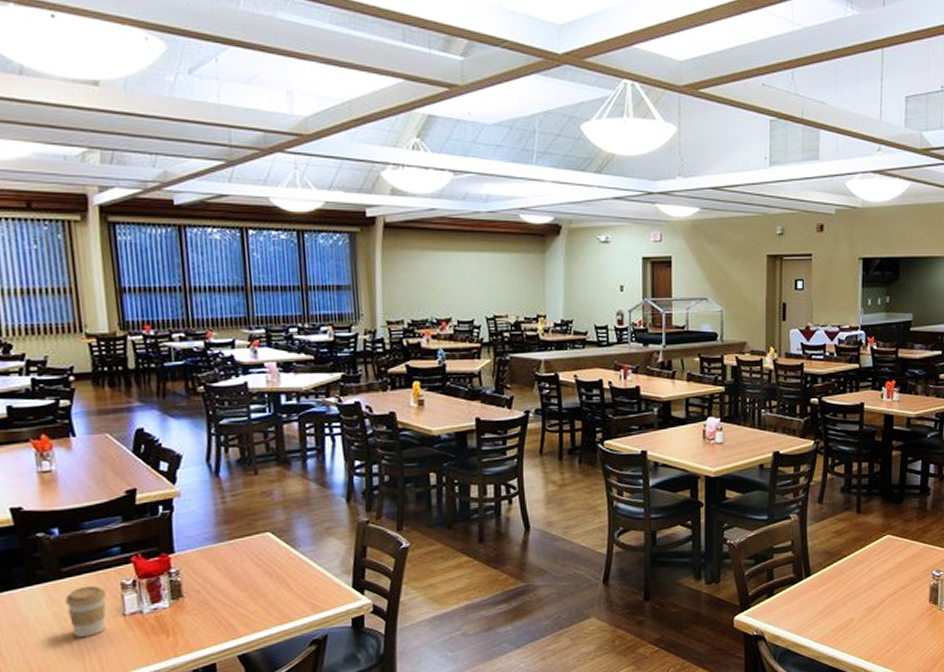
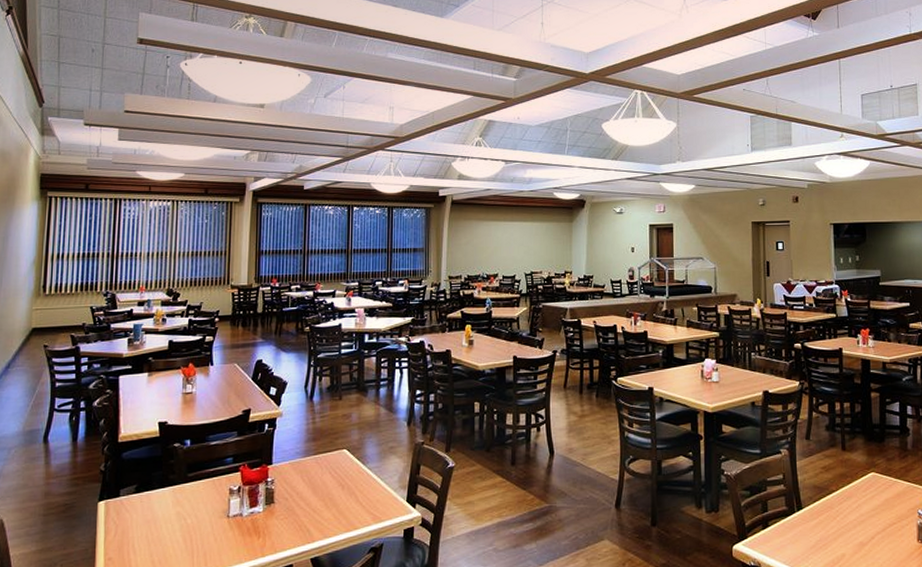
coffee cup: present [65,585,107,637] -> none [186,489,217,534]

